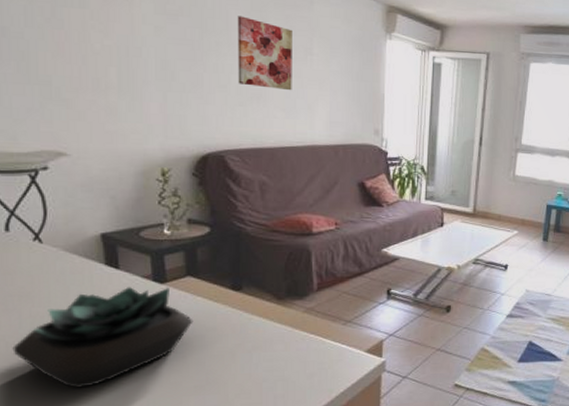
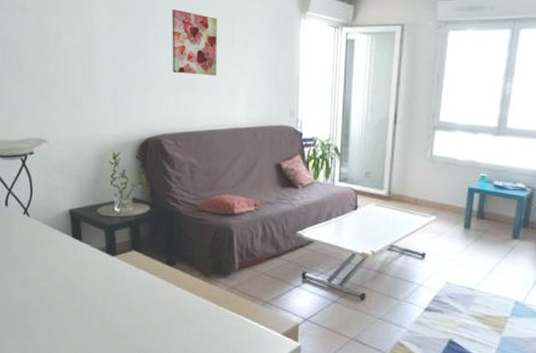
succulent plant: present [12,286,194,389] -> none [9,258,137,344]

